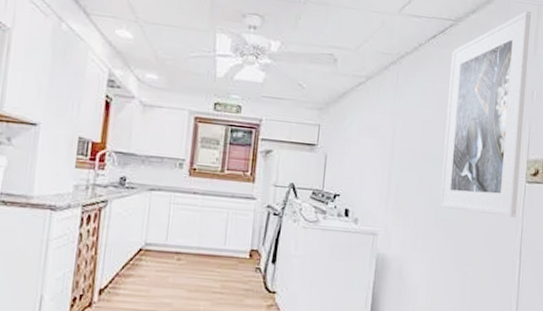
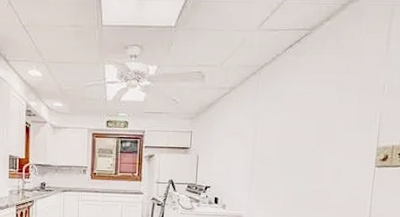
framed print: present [439,10,531,218] -> none [295,12,384,197]

